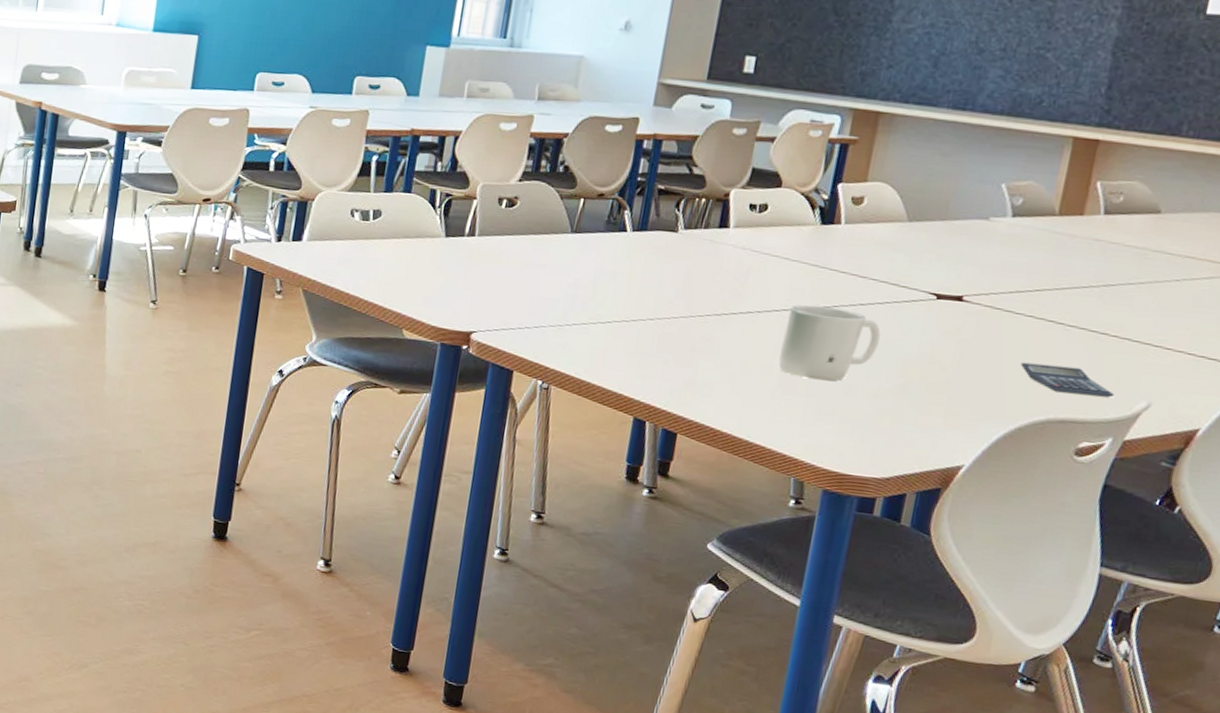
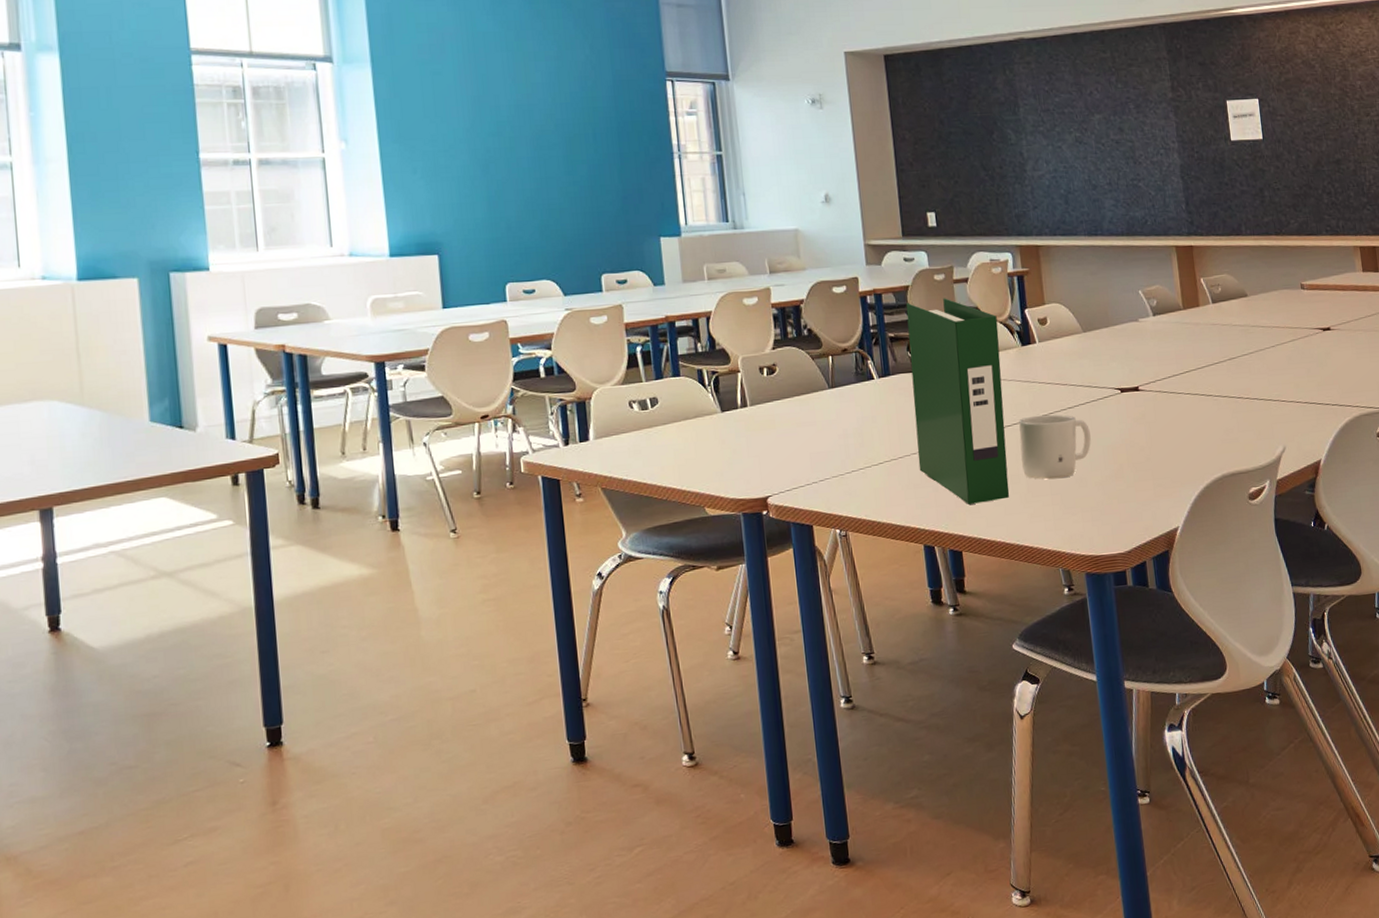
binder: none [652,155,799,389] -> present [905,298,1010,504]
calculator: present [1021,362,1115,398] -> none [1193,428,1261,452]

